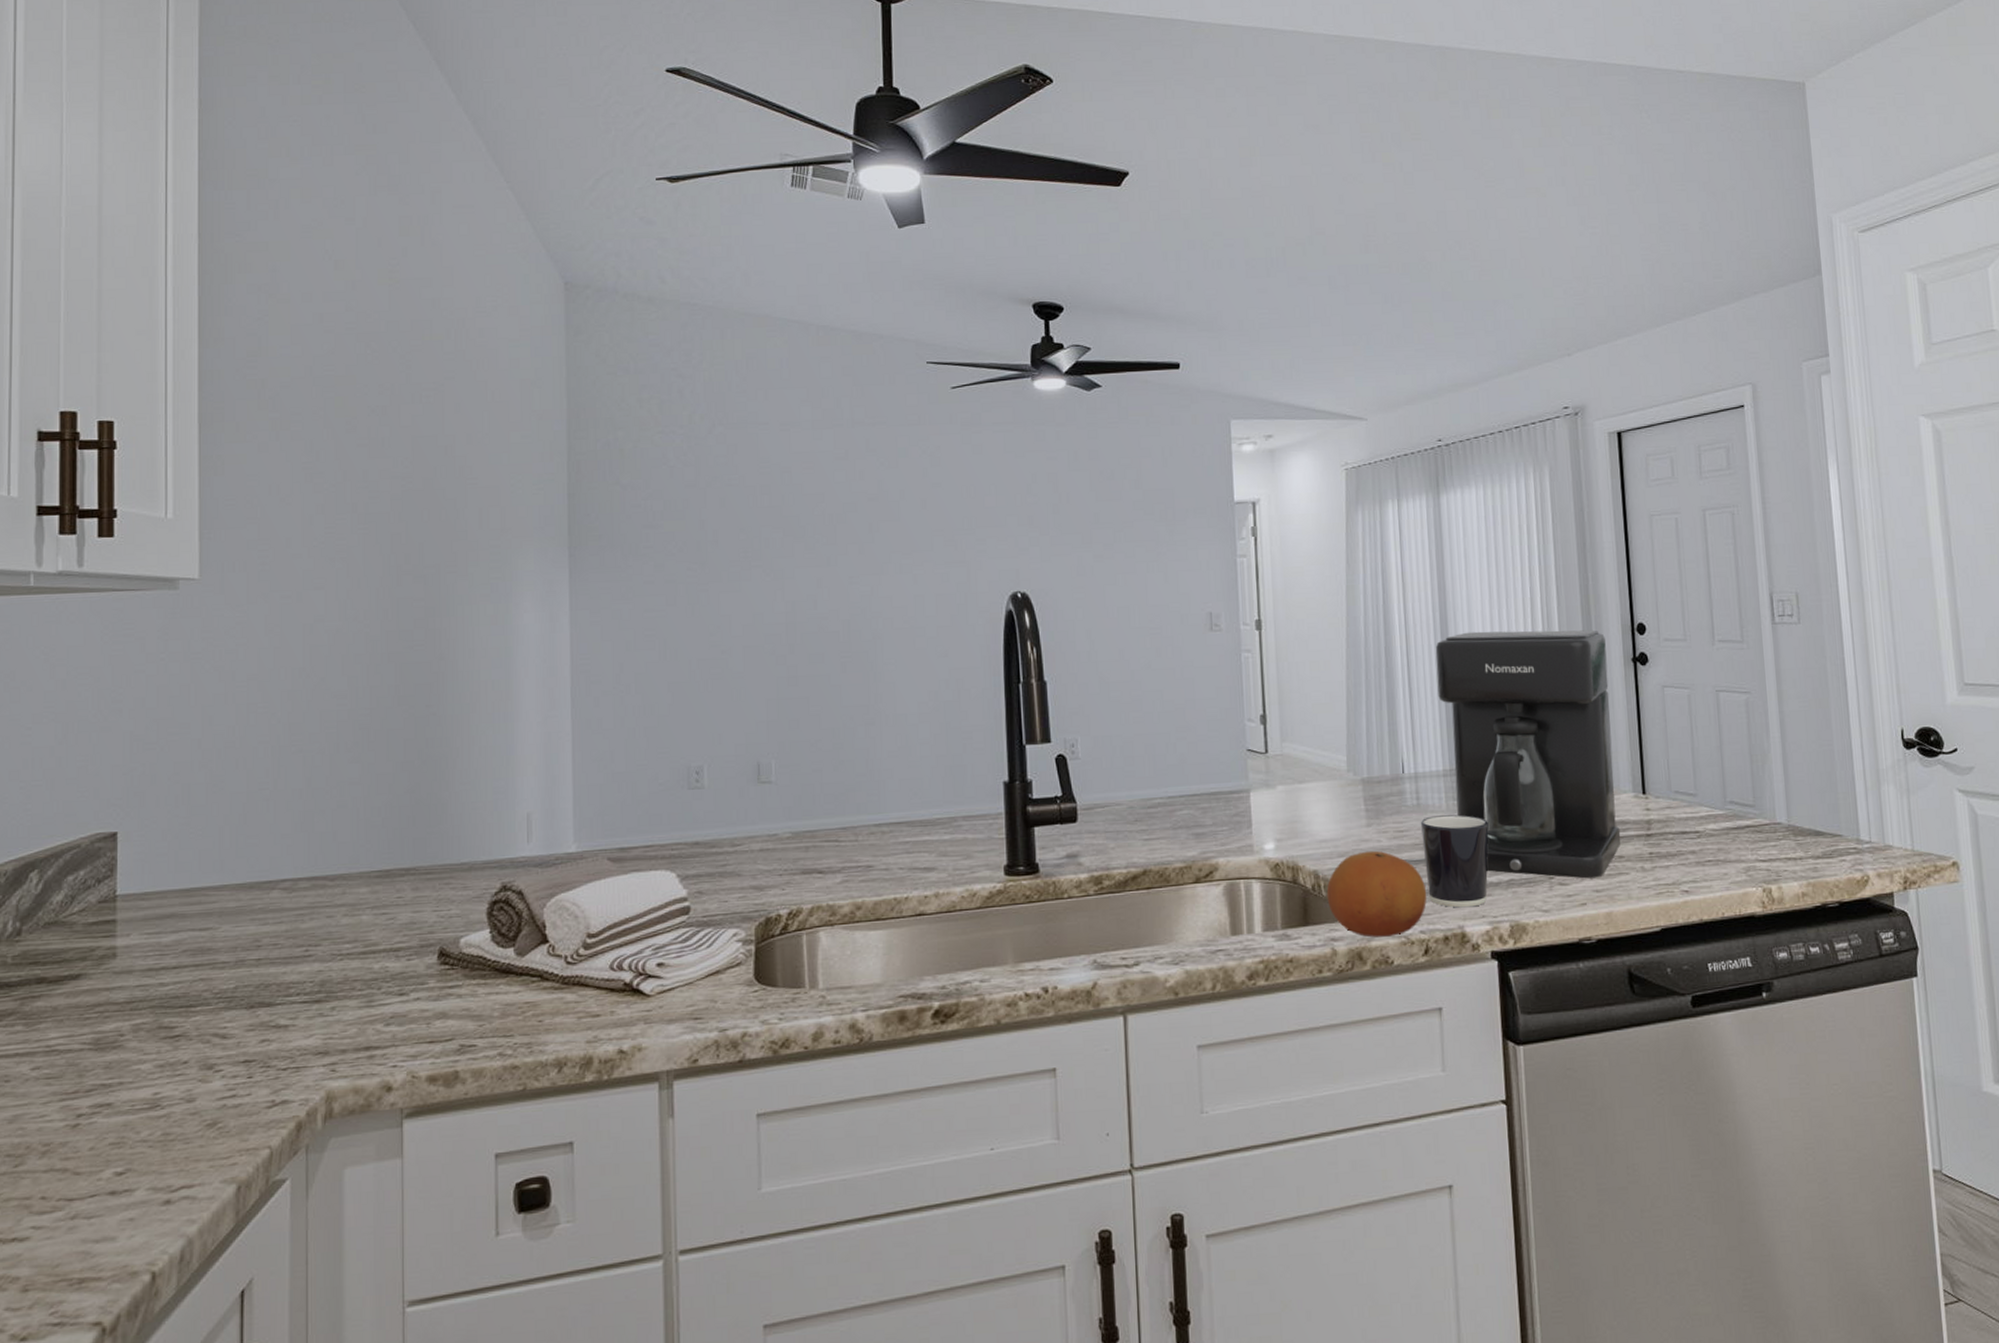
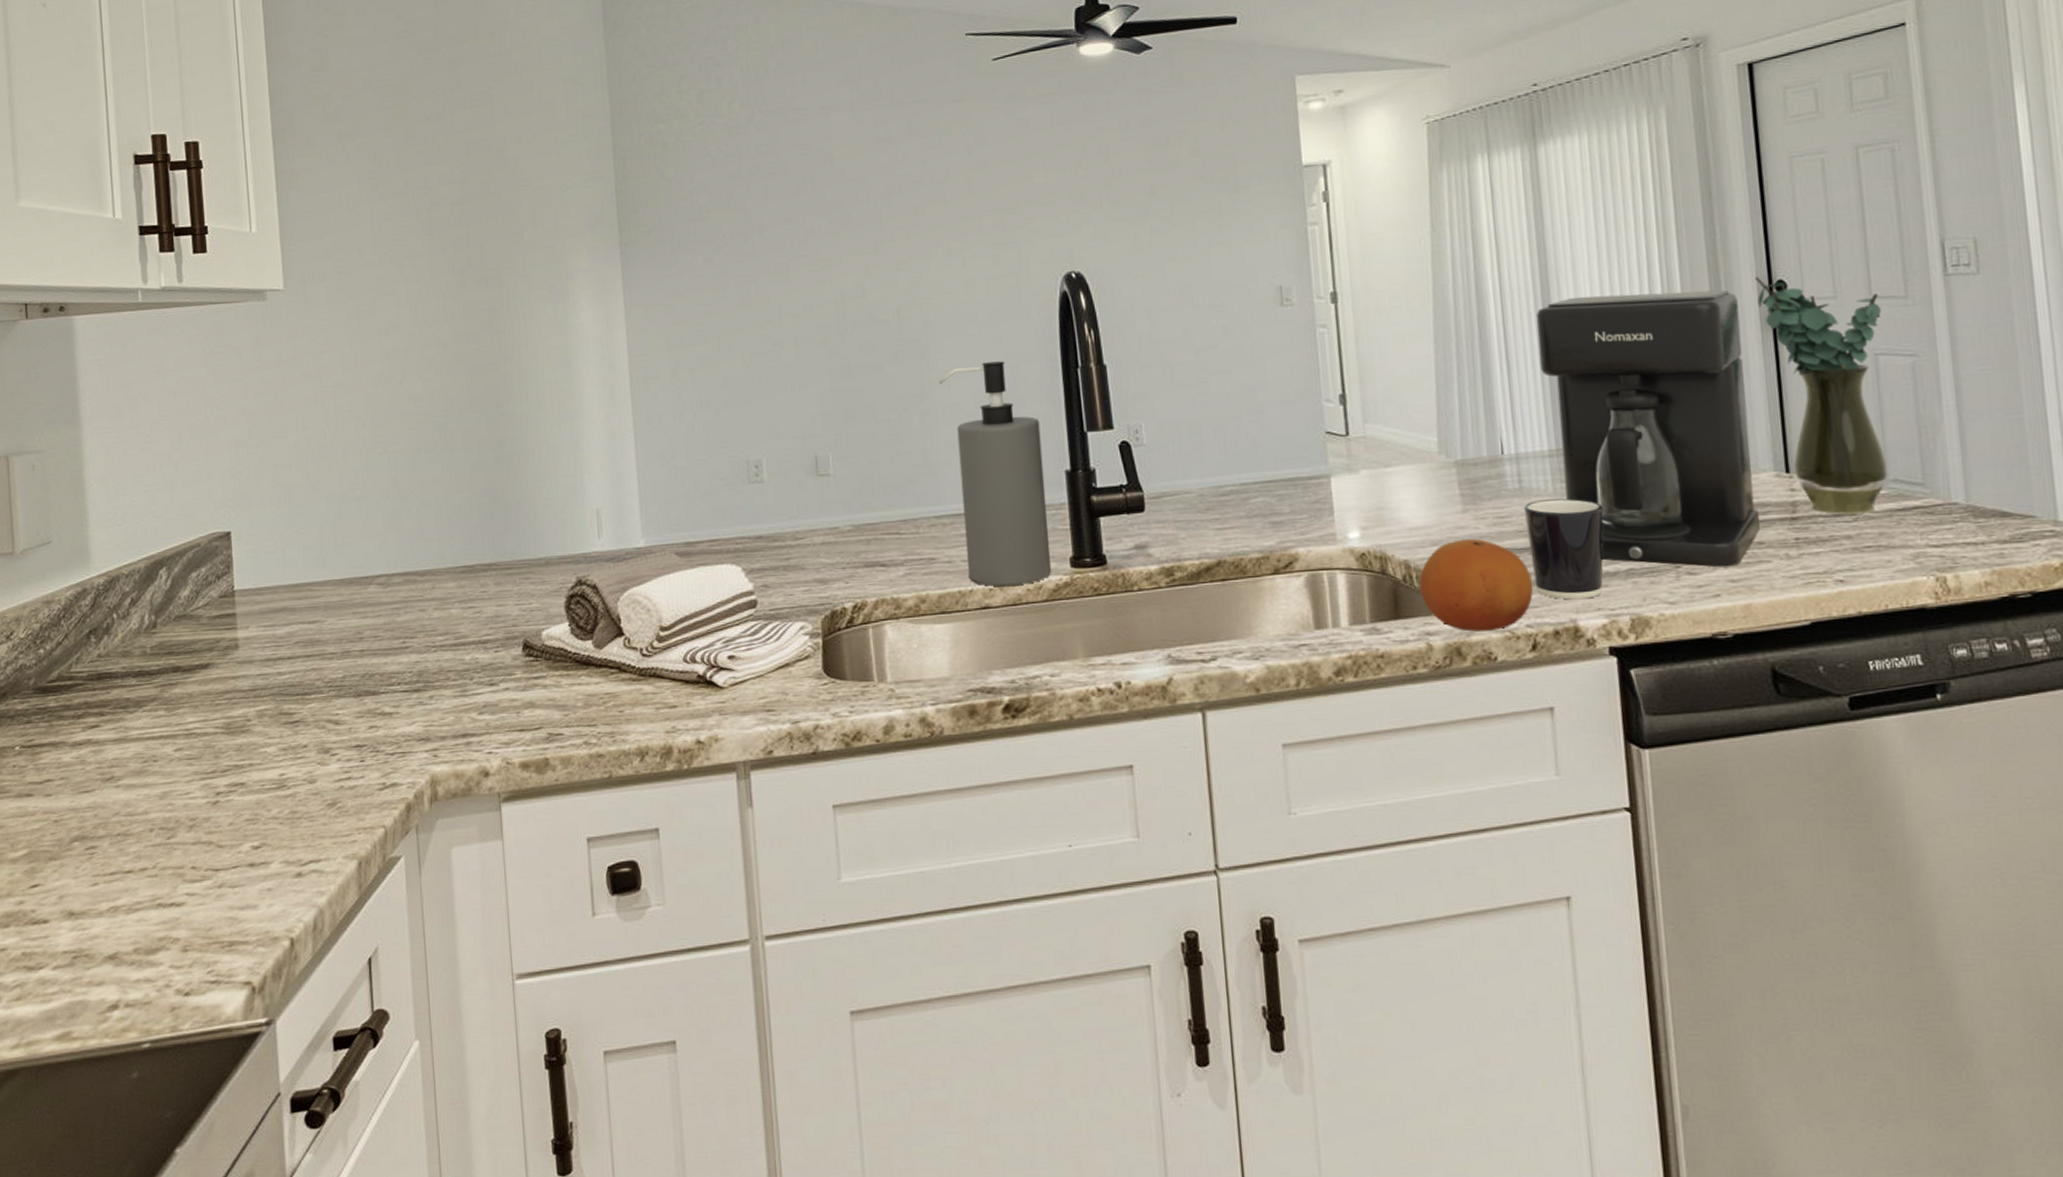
soap dispenser: none [885,675,986,894] -> present [939,361,1052,587]
vase: none [1619,619,1725,832] -> present [1754,276,1888,515]

